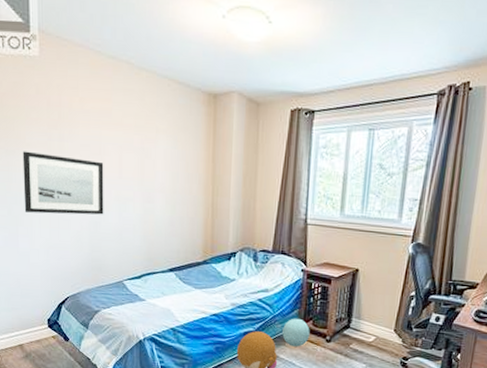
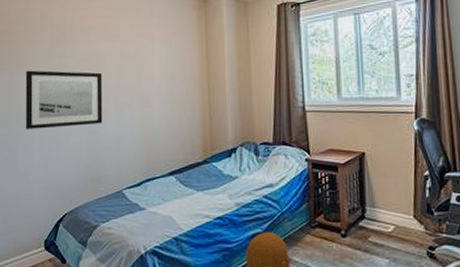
ball: present [282,318,310,347] -> none [293,213,323,246]

